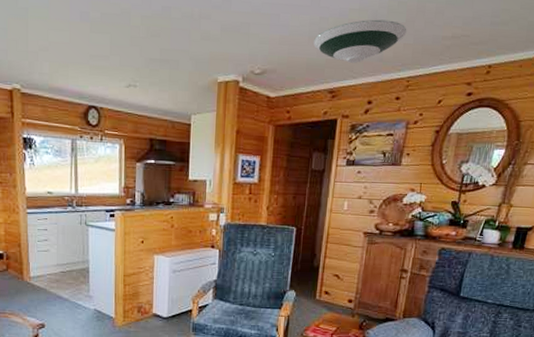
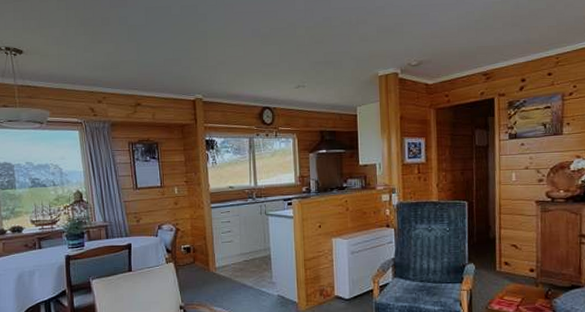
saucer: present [312,19,407,63] -> none [462,7,549,48]

